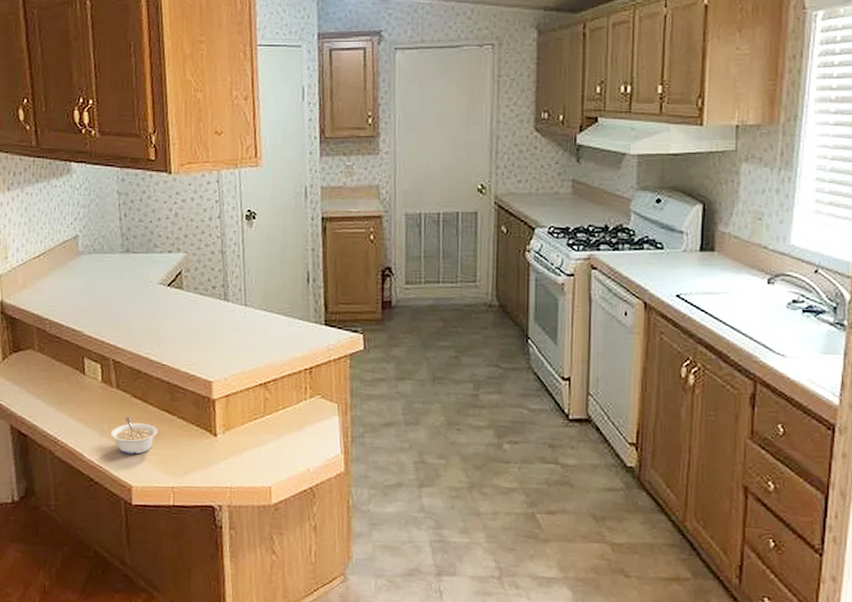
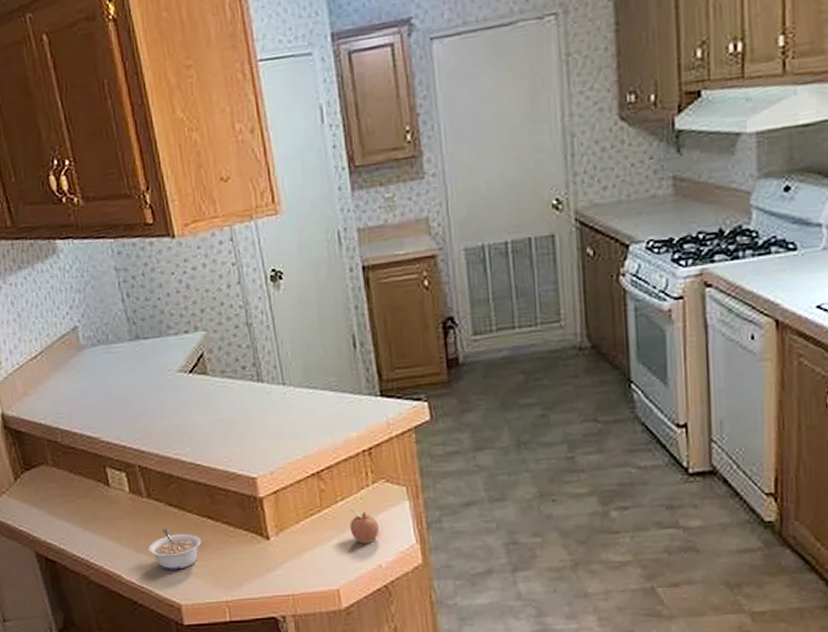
fruit: none [287,419,311,450] -> present [350,510,379,545]

